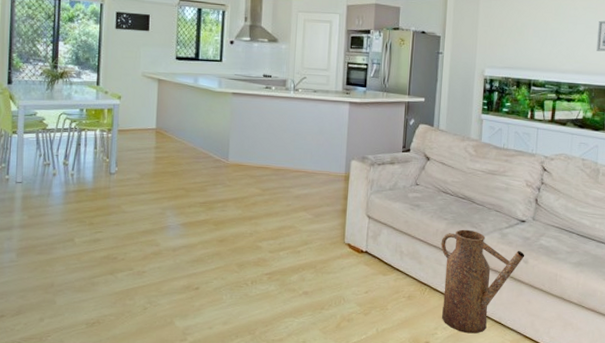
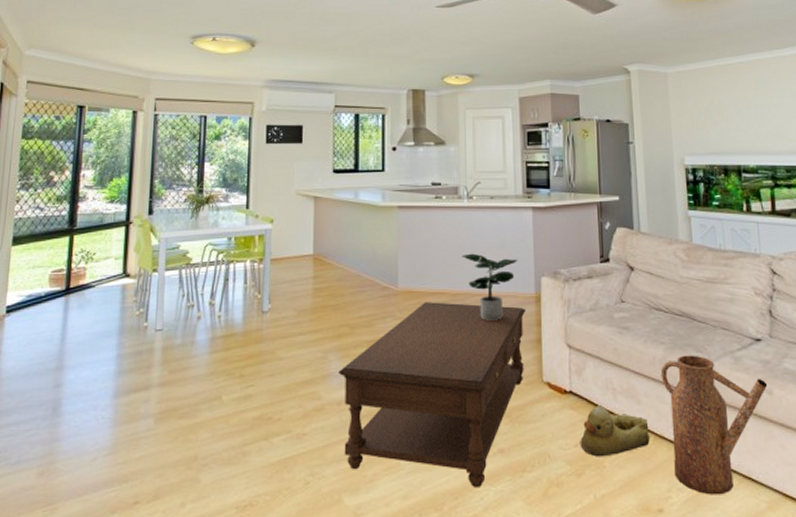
coffee table: none [174,174,336,320] -> present [338,302,526,488]
potted plant: none [285,137,333,193] -> present [461,253,518,321]
rubber duck: none [369,263,426,302] -> present [580,405,650,457]

